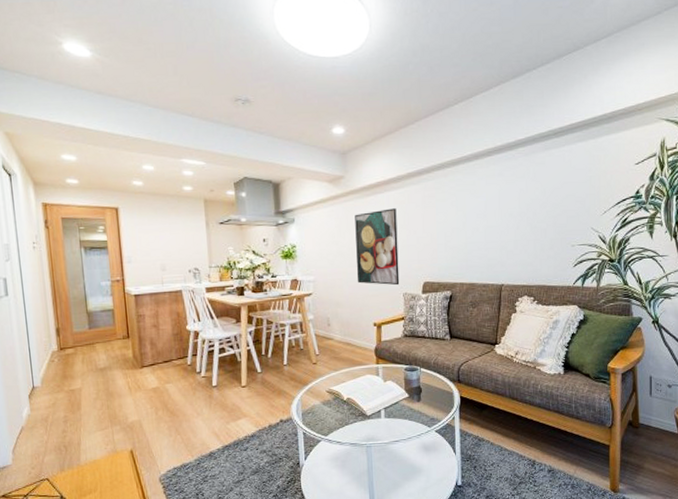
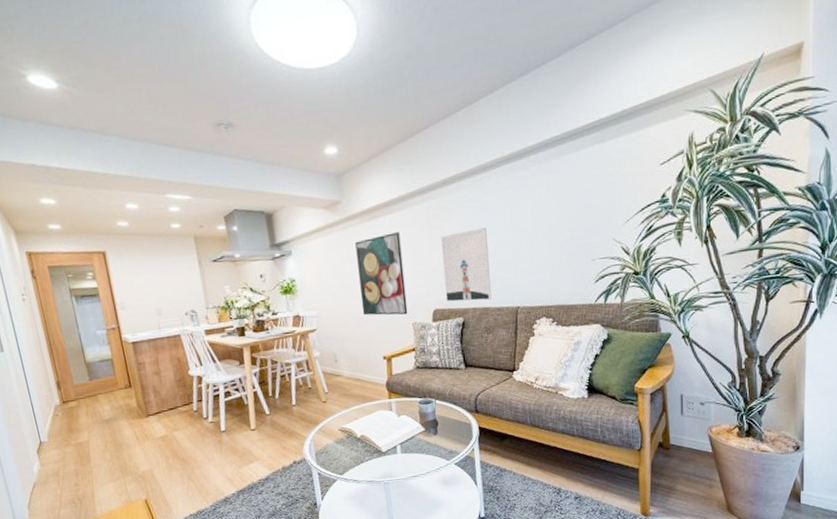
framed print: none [434,210,478,277] -> present [441,228,492,302]

